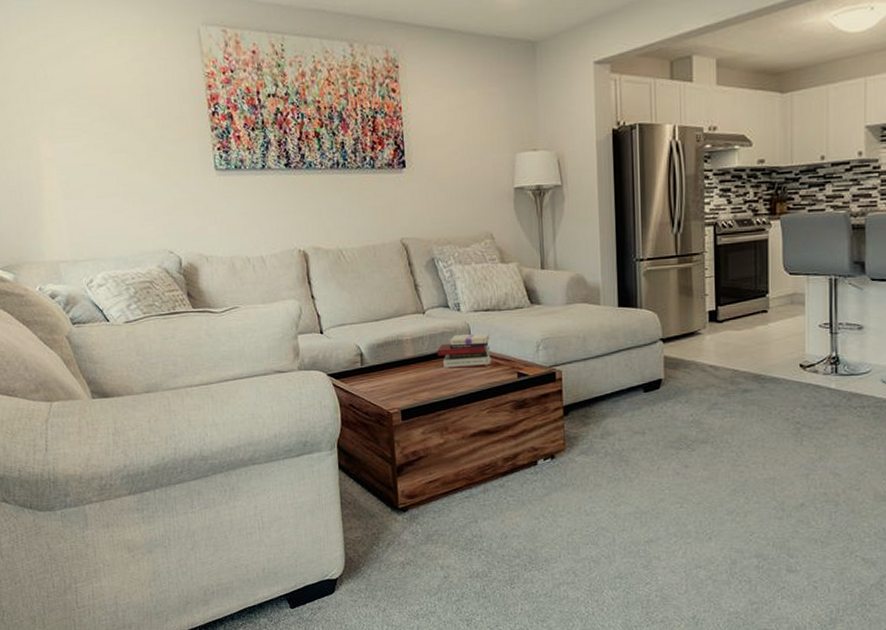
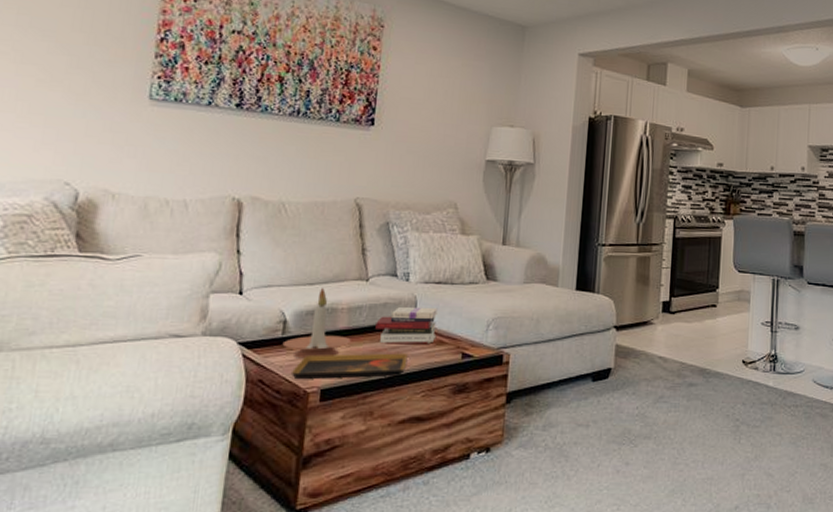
candle holder: none [363,322,419,385] -> present [282,287,351,359]
decorative tray: none [374,376,470,402] -> present [290,353,408,379]

